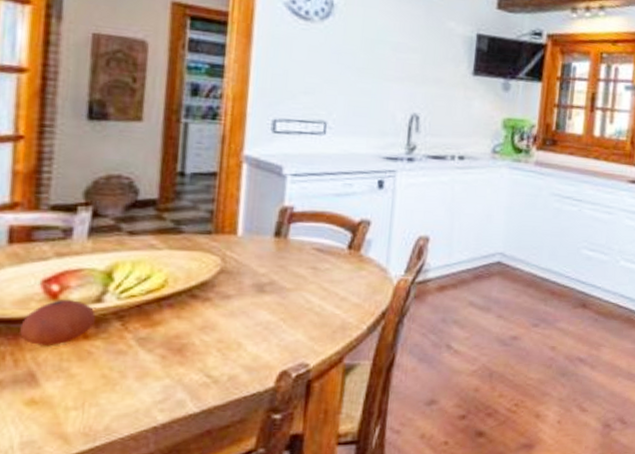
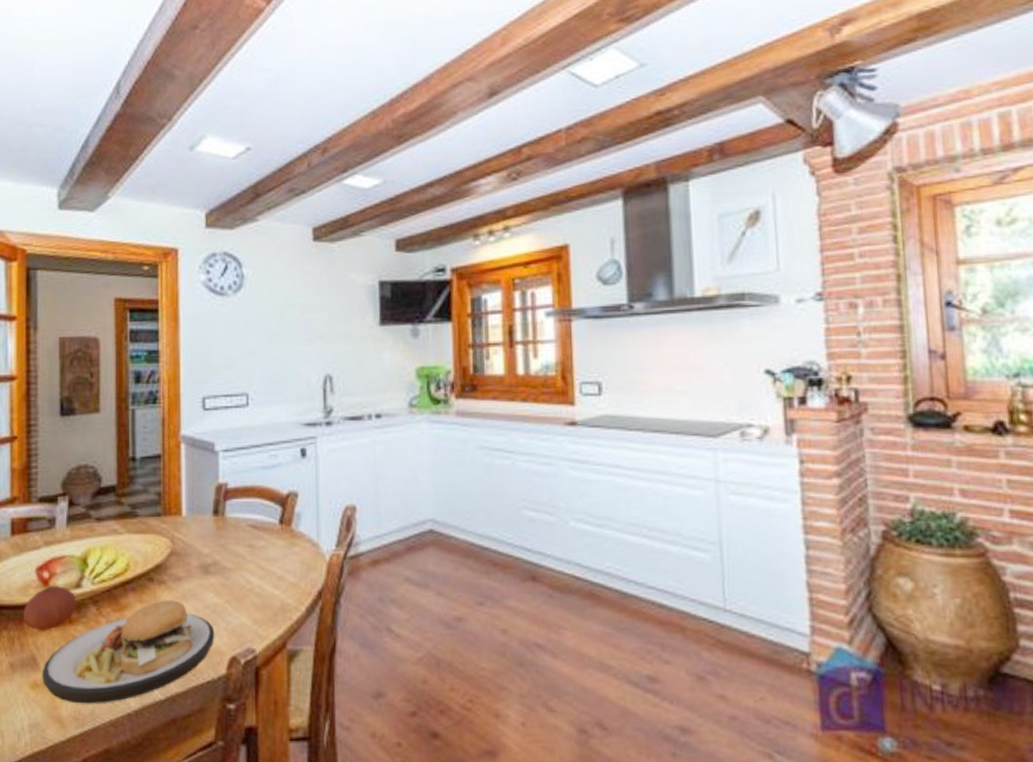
plate: none [41,295,265,418] -> present [42,578,215,703]

